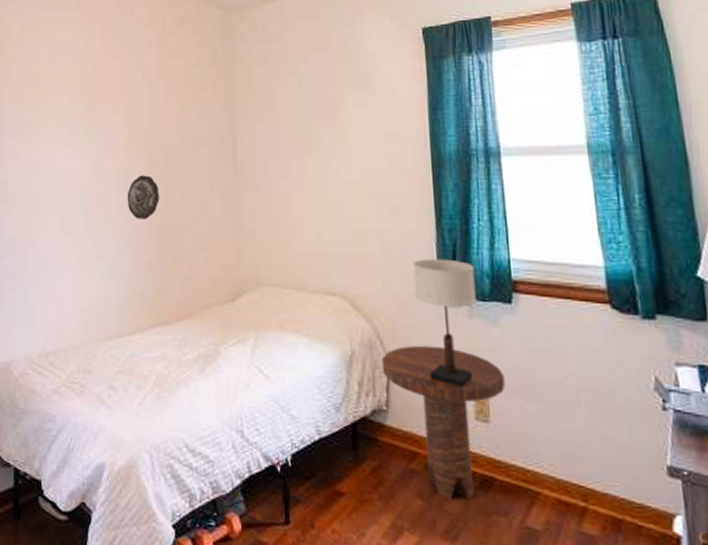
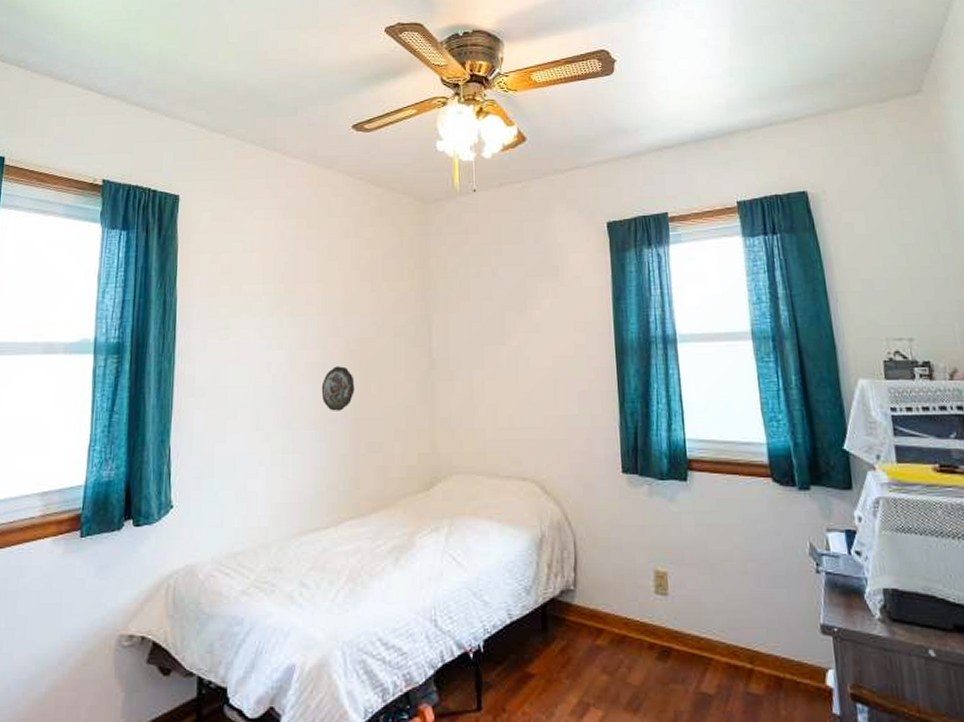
side table: present [381,345,505,500] -> none [569,525,682,672]
table lamp: present [412,258,476,387] -> none [598,441,656,563]

